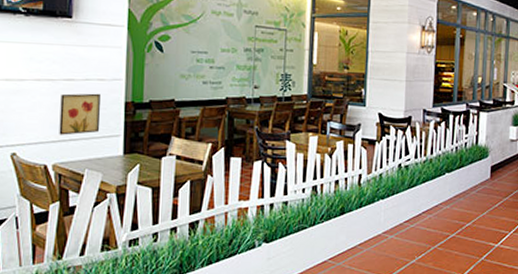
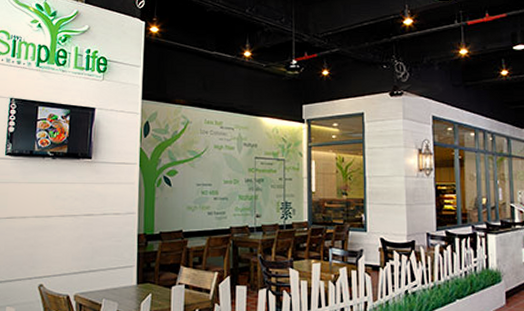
wall art: present [59,93,101,135] -> none [80,227,116,267]

